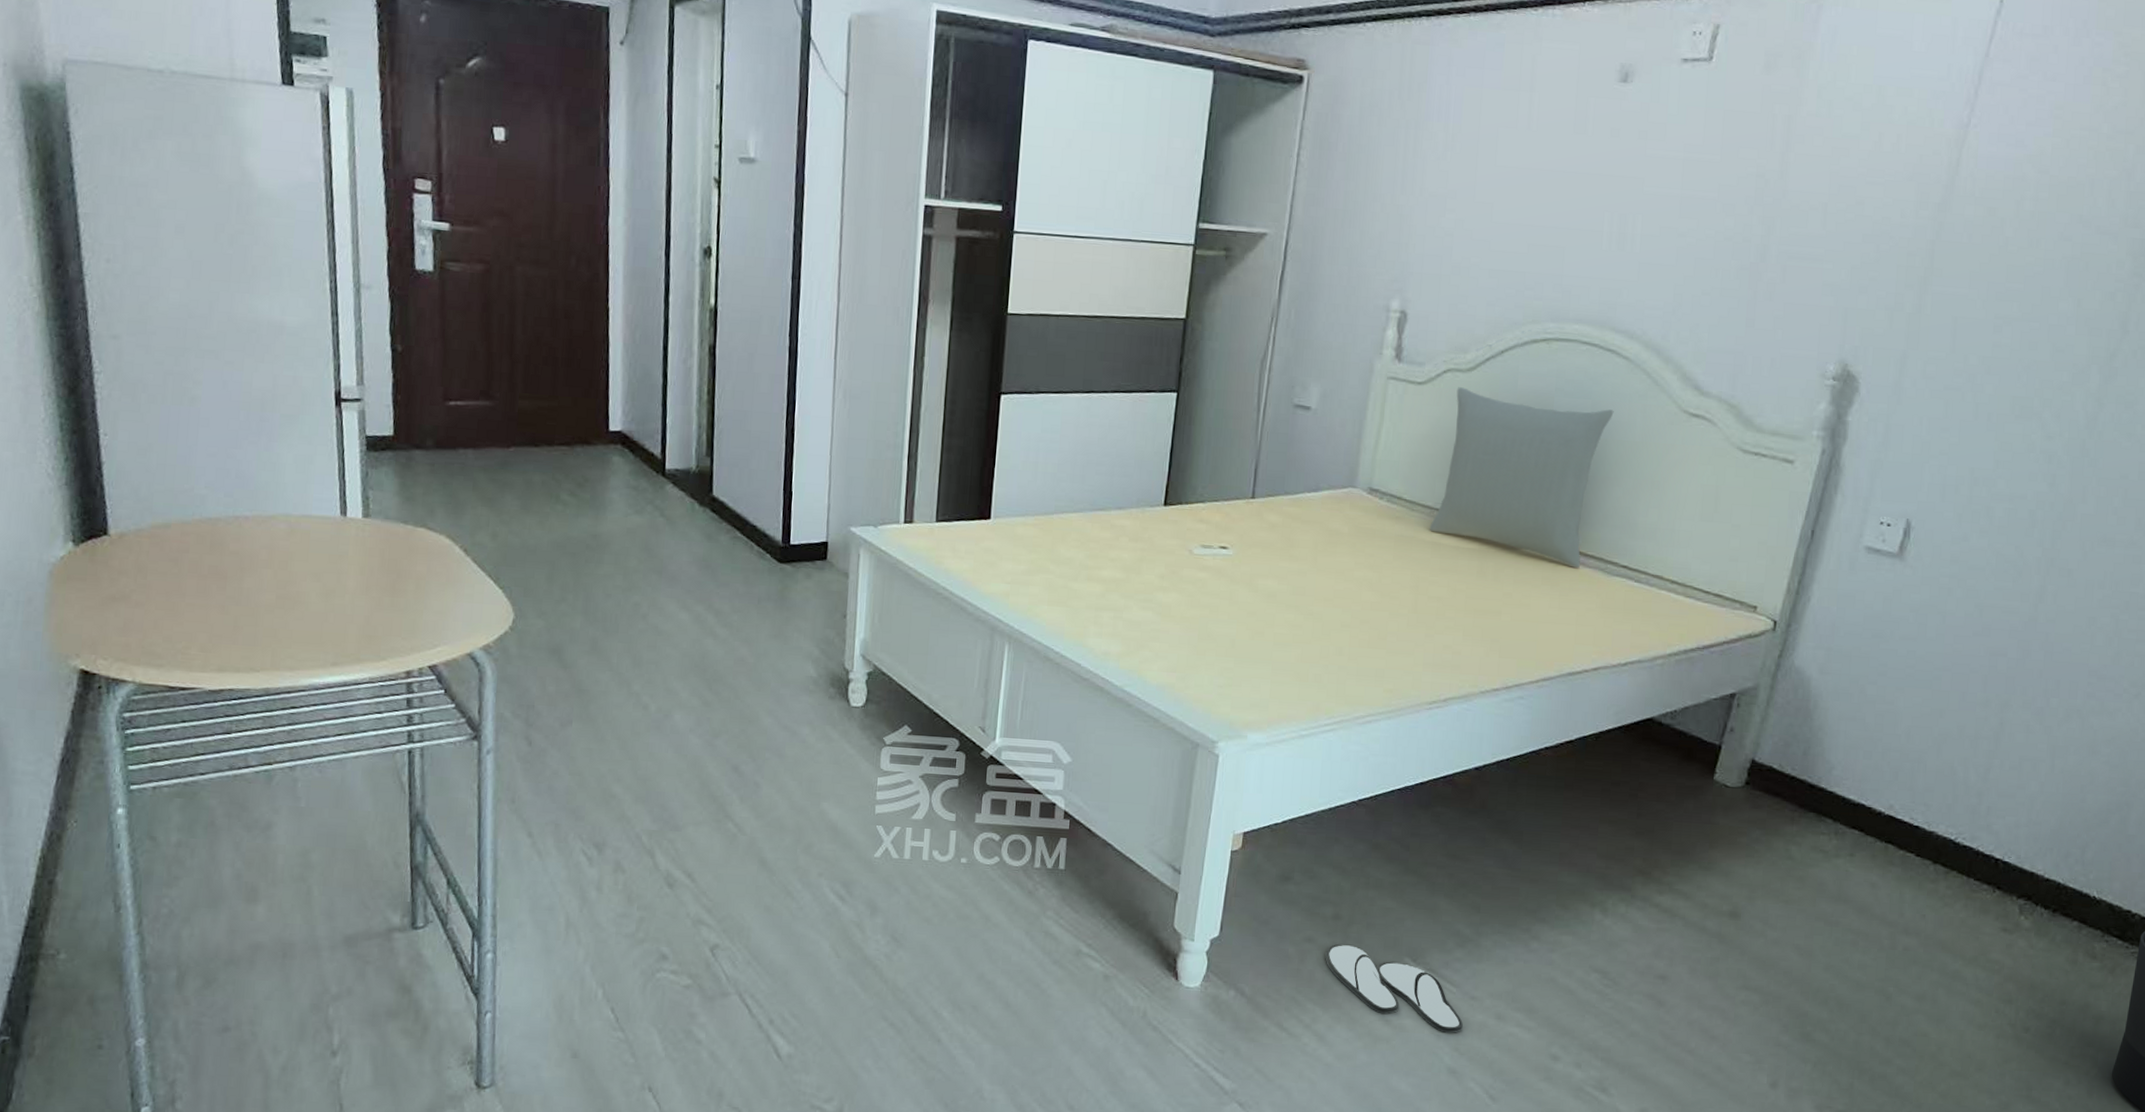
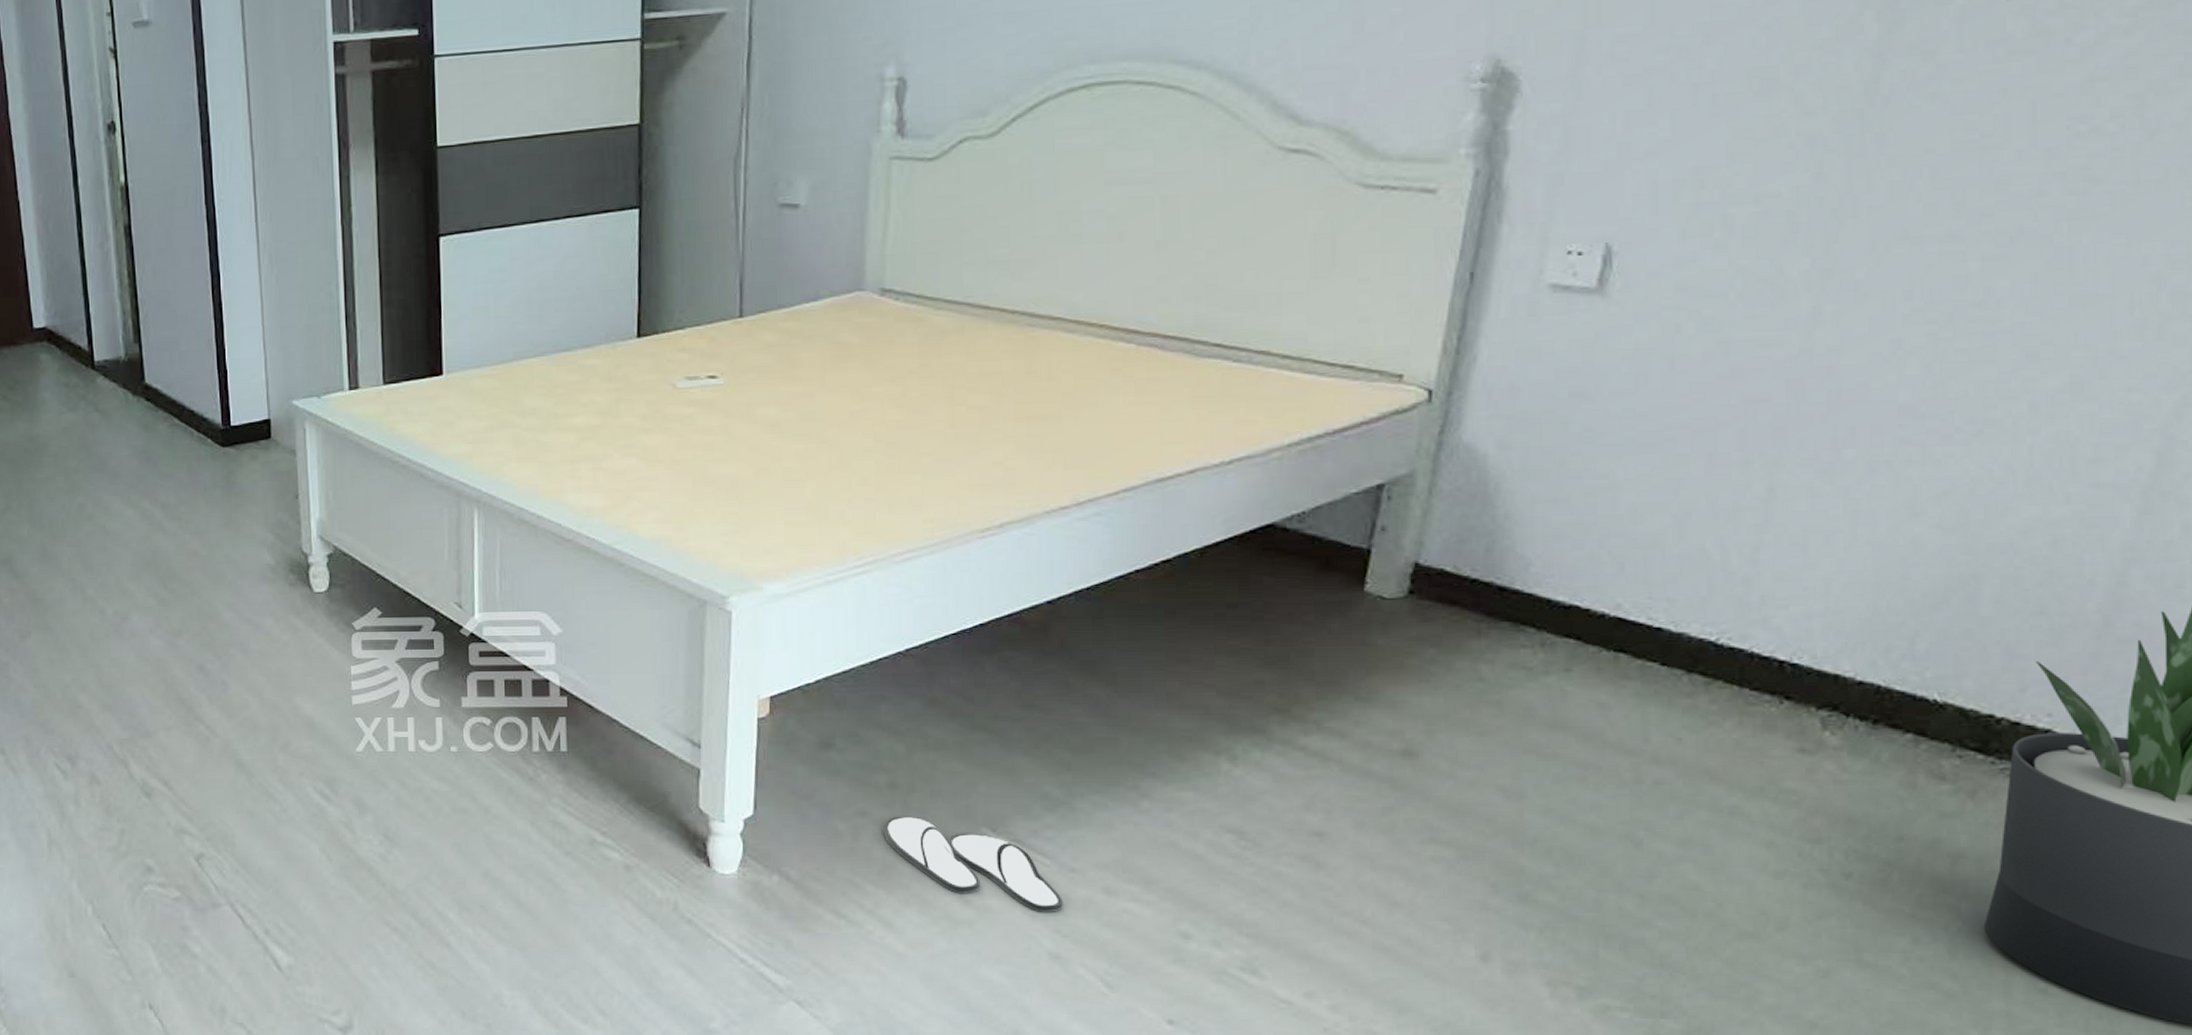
pillow: present [1429,387,1614,568] -> none [960,157,1185,353]

